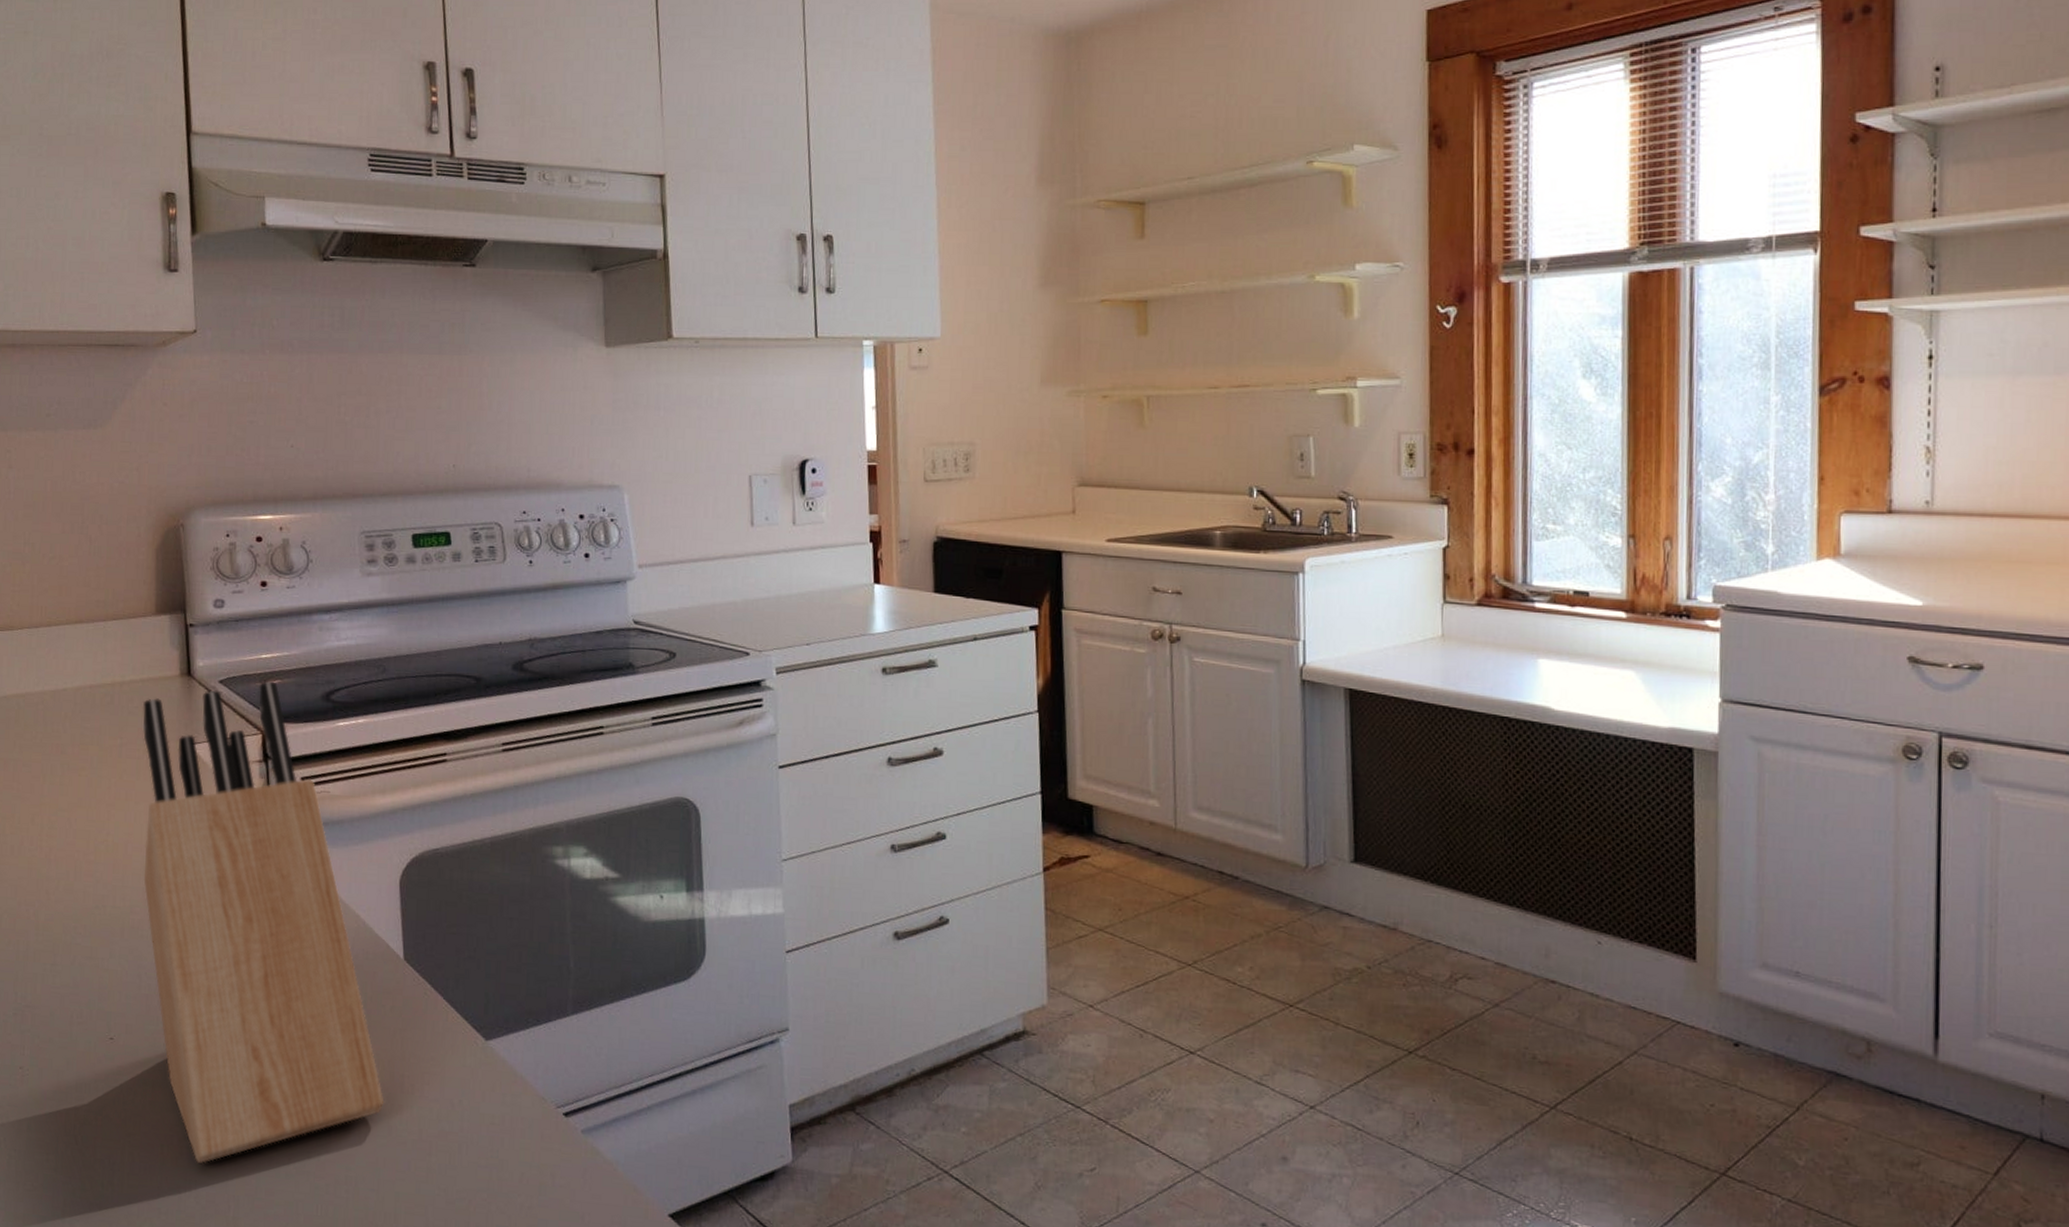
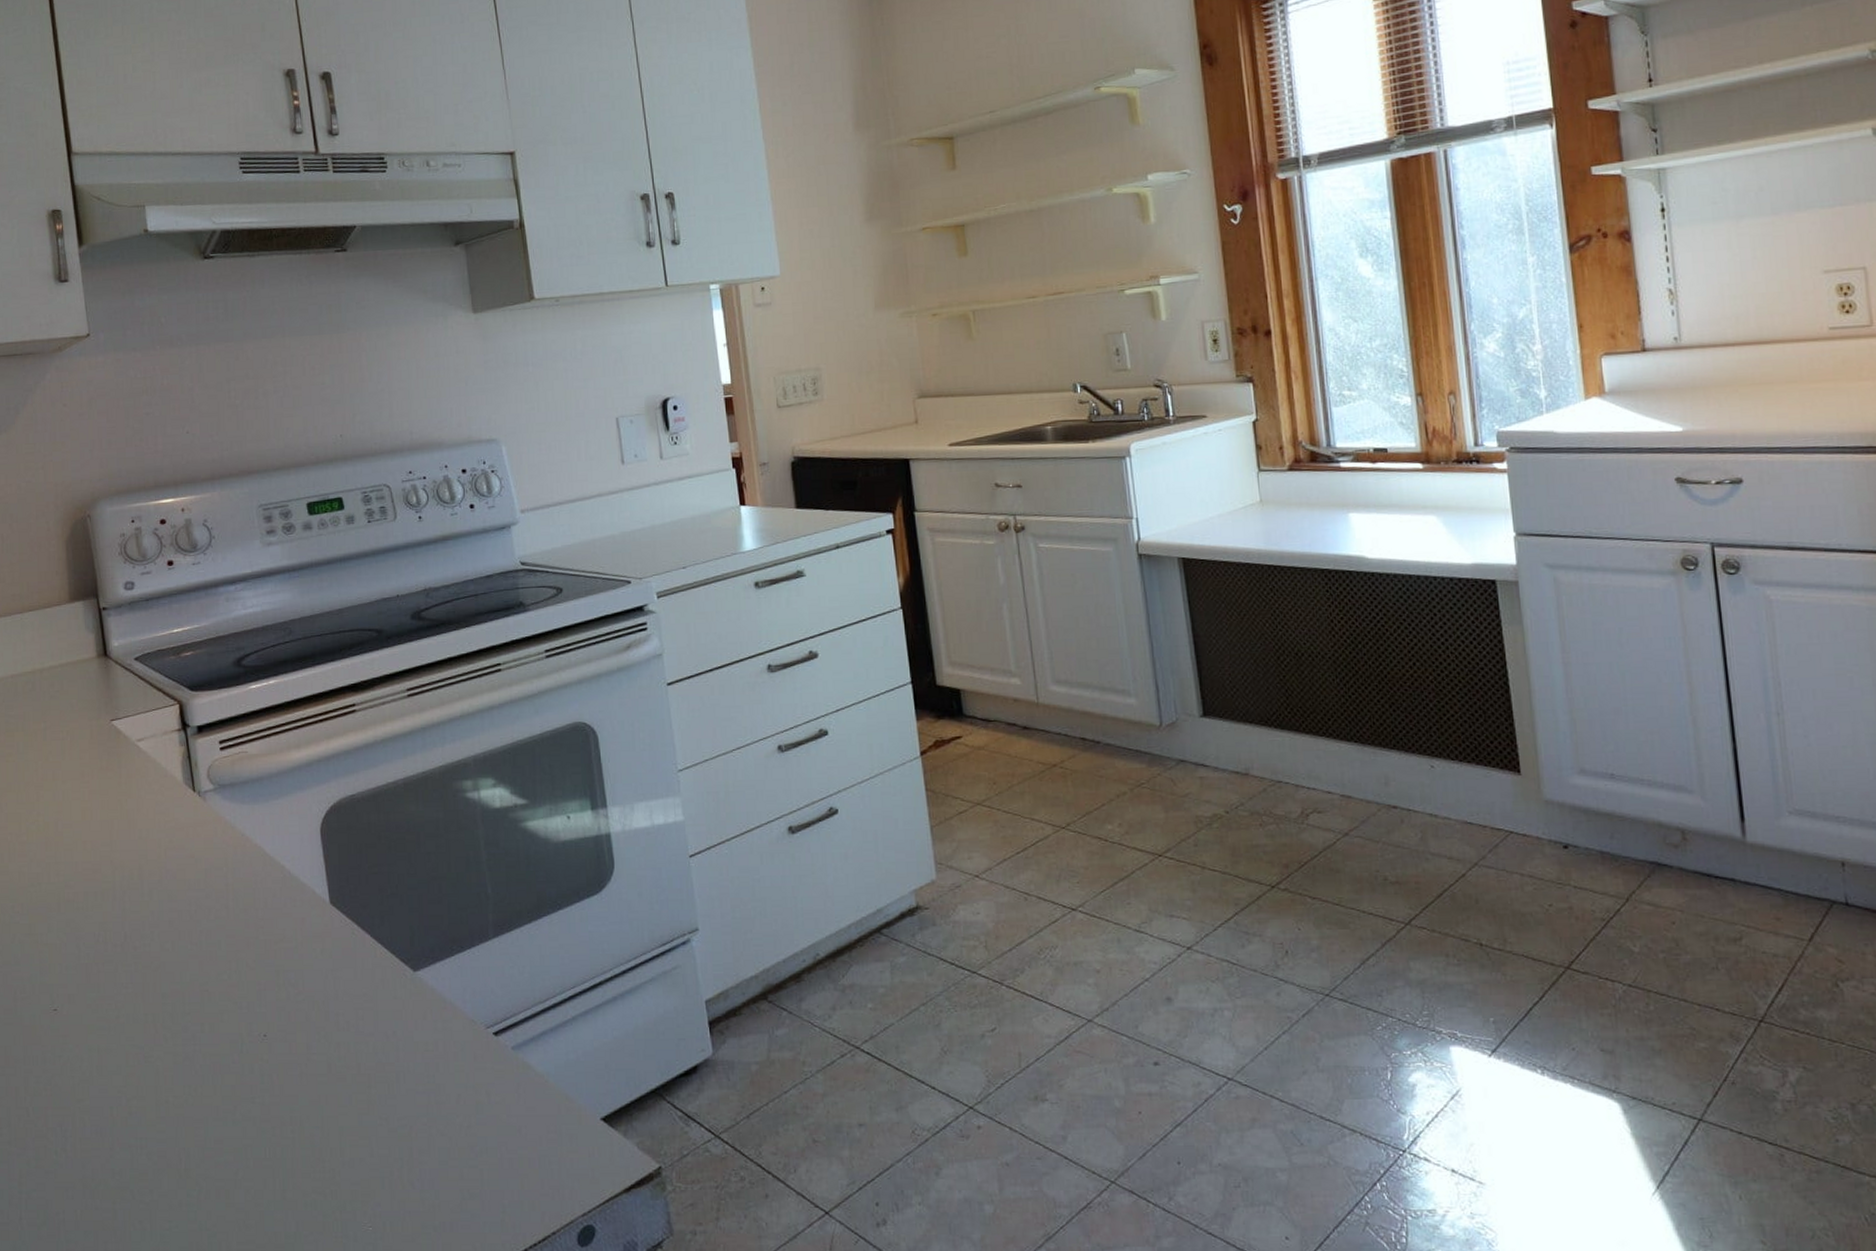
knife block: present [142,681,384,1164] -> none [64,653,322,1120]

